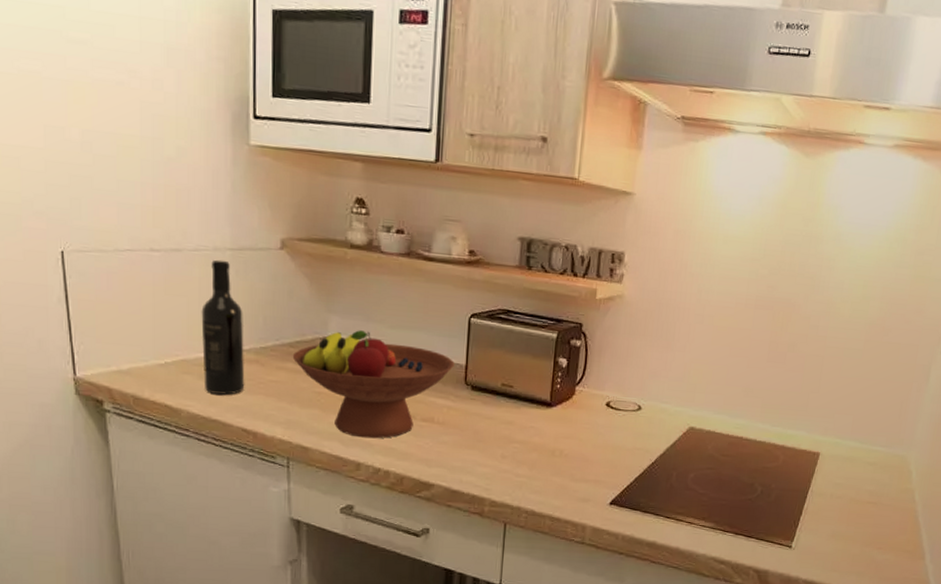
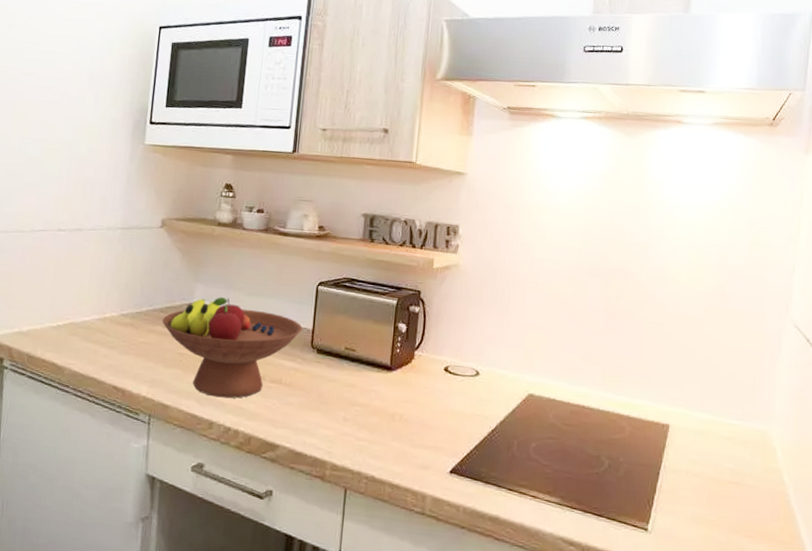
wine bottle: present [201,259,245,395] -> none [86,237,125,355]

